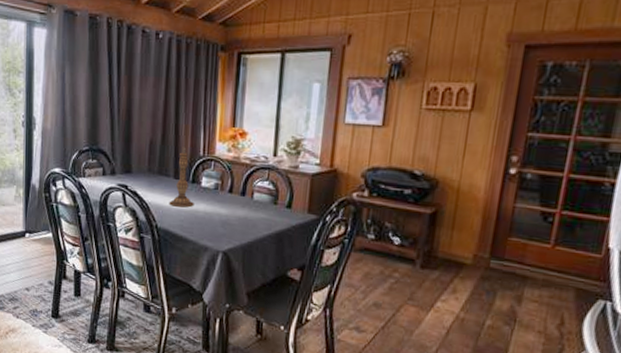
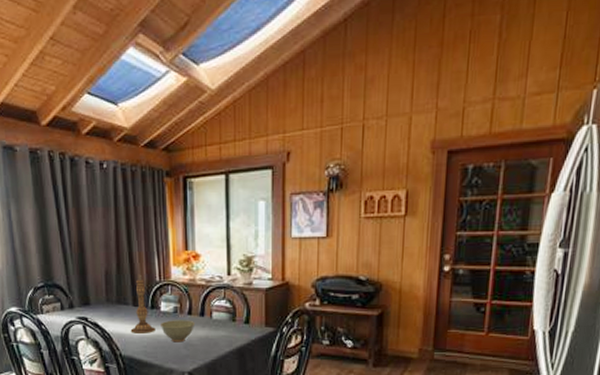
bowl: none [199,196,236,221] -> present [161,320,196,343]

